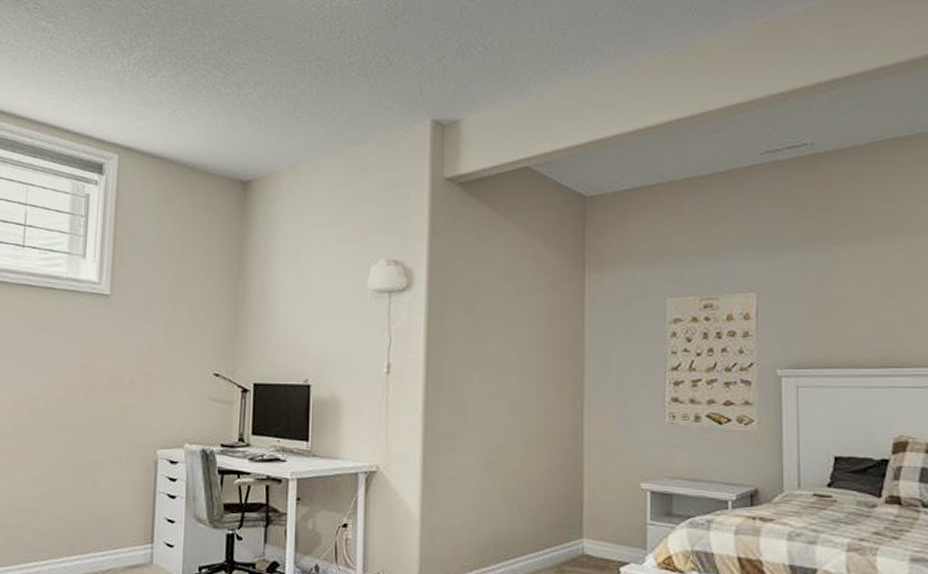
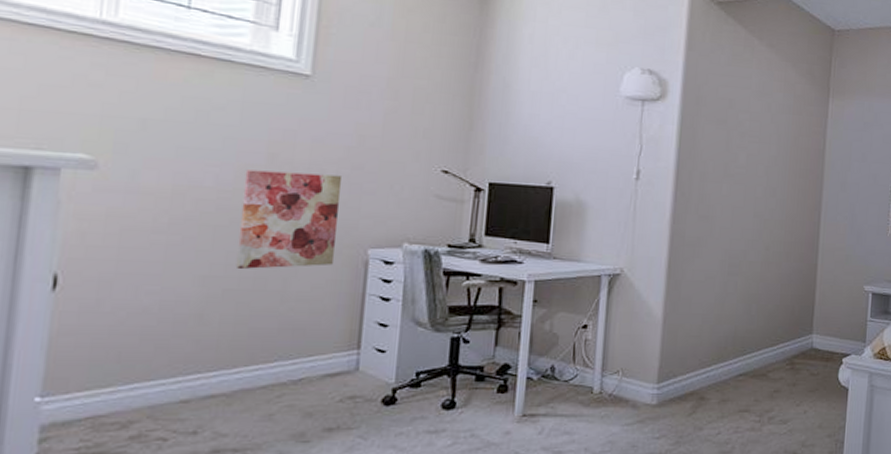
wall art: none [59,381,136,470] -> present [235,169,343,270]

